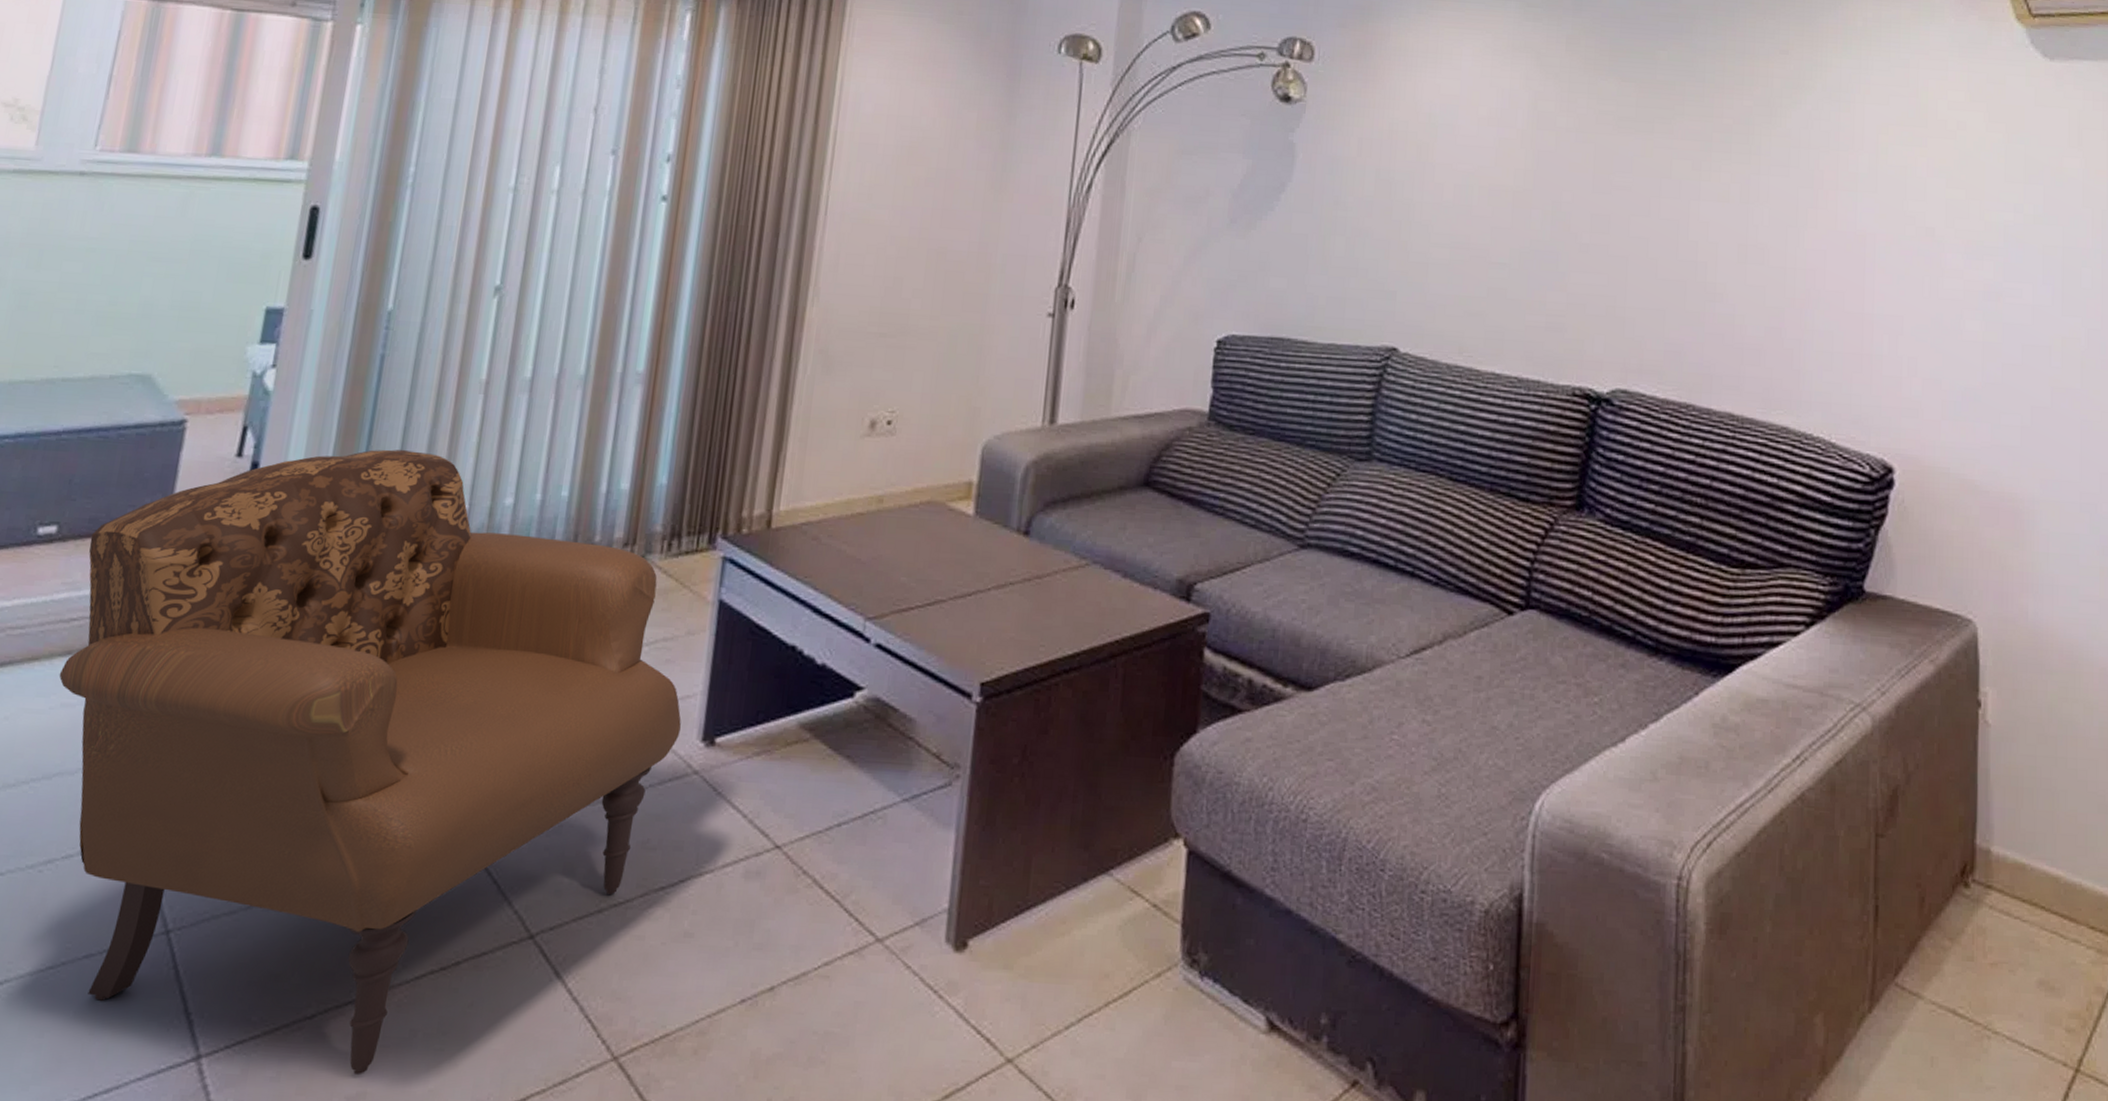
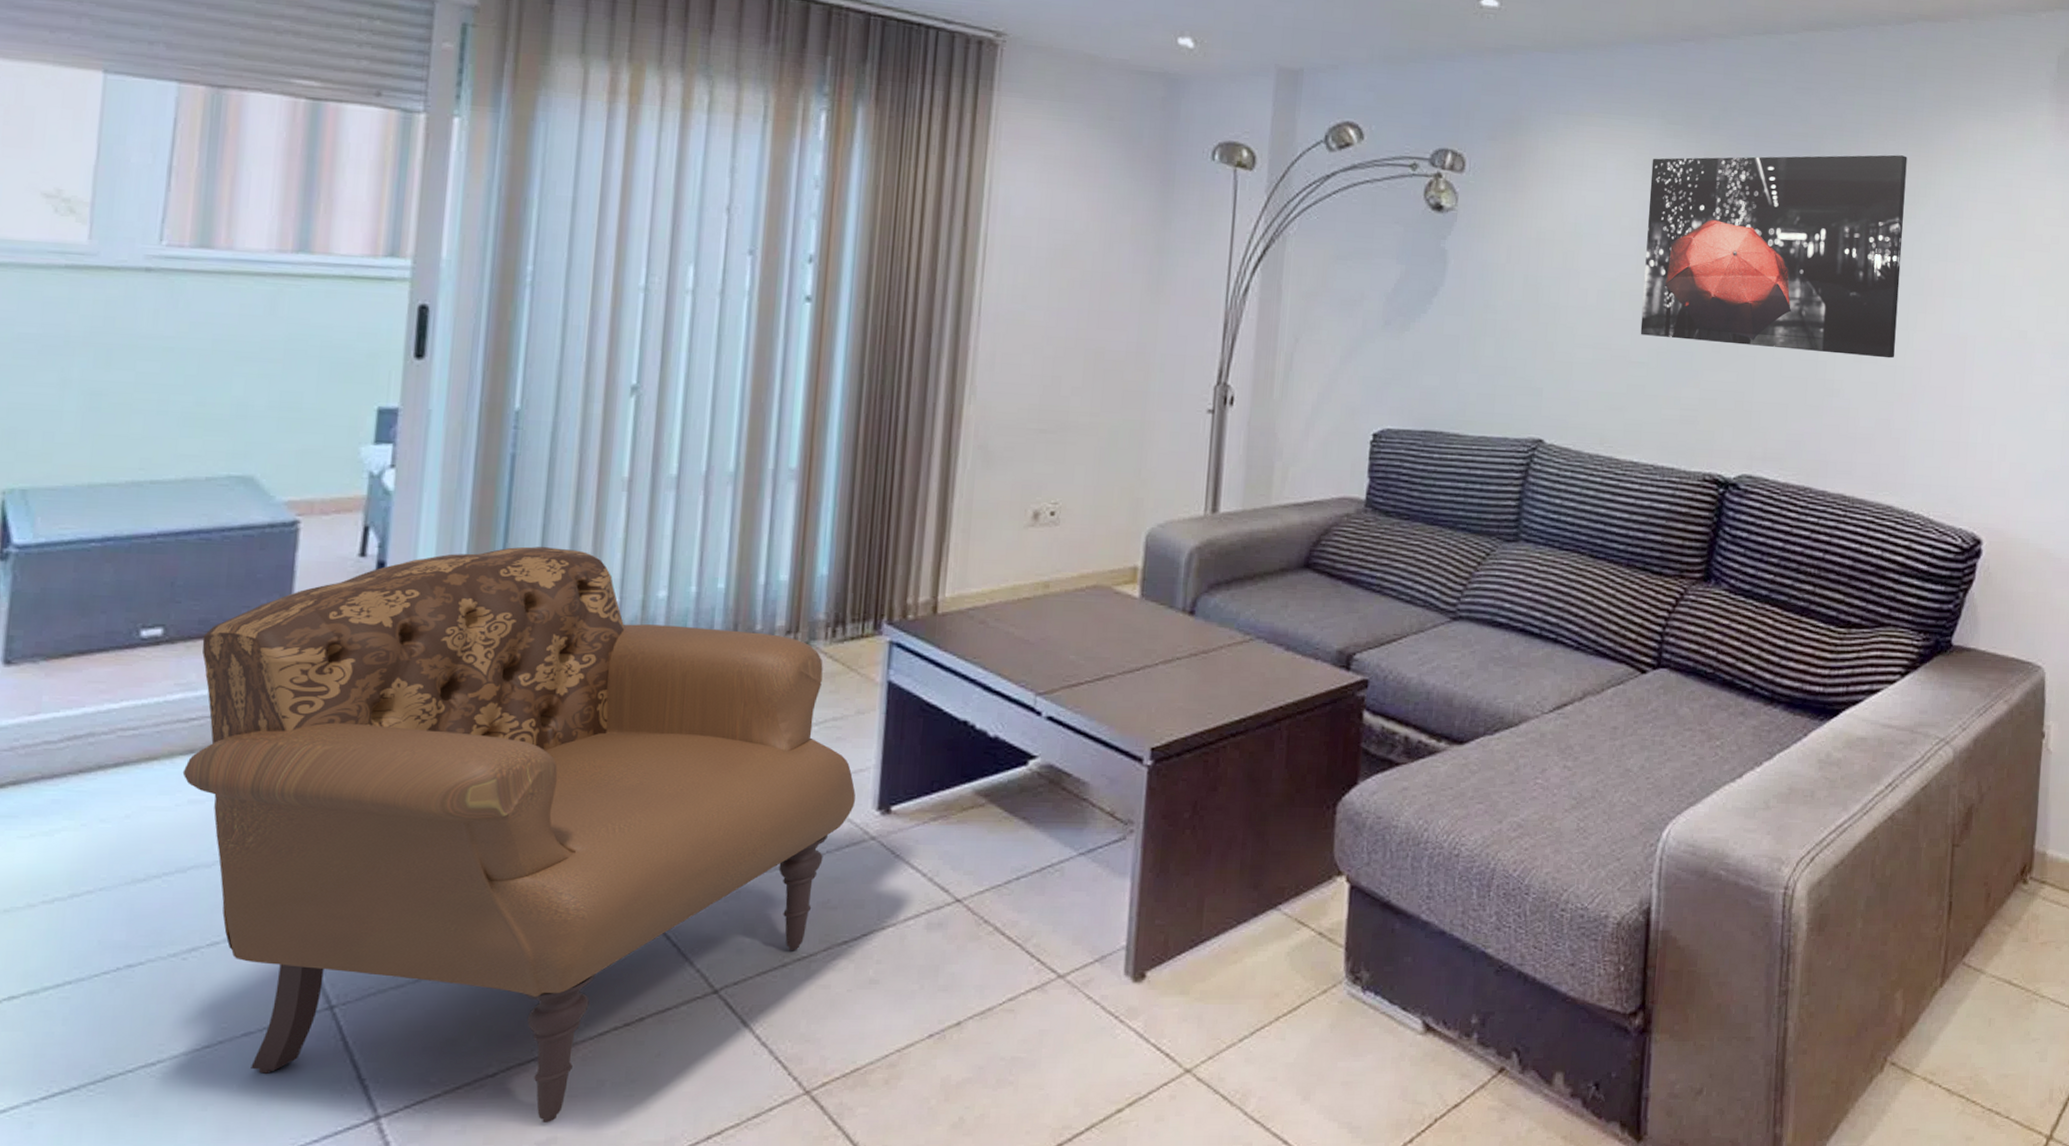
wall art: none [1501,35,1789,259] -> present [1640,155,1907,359]

